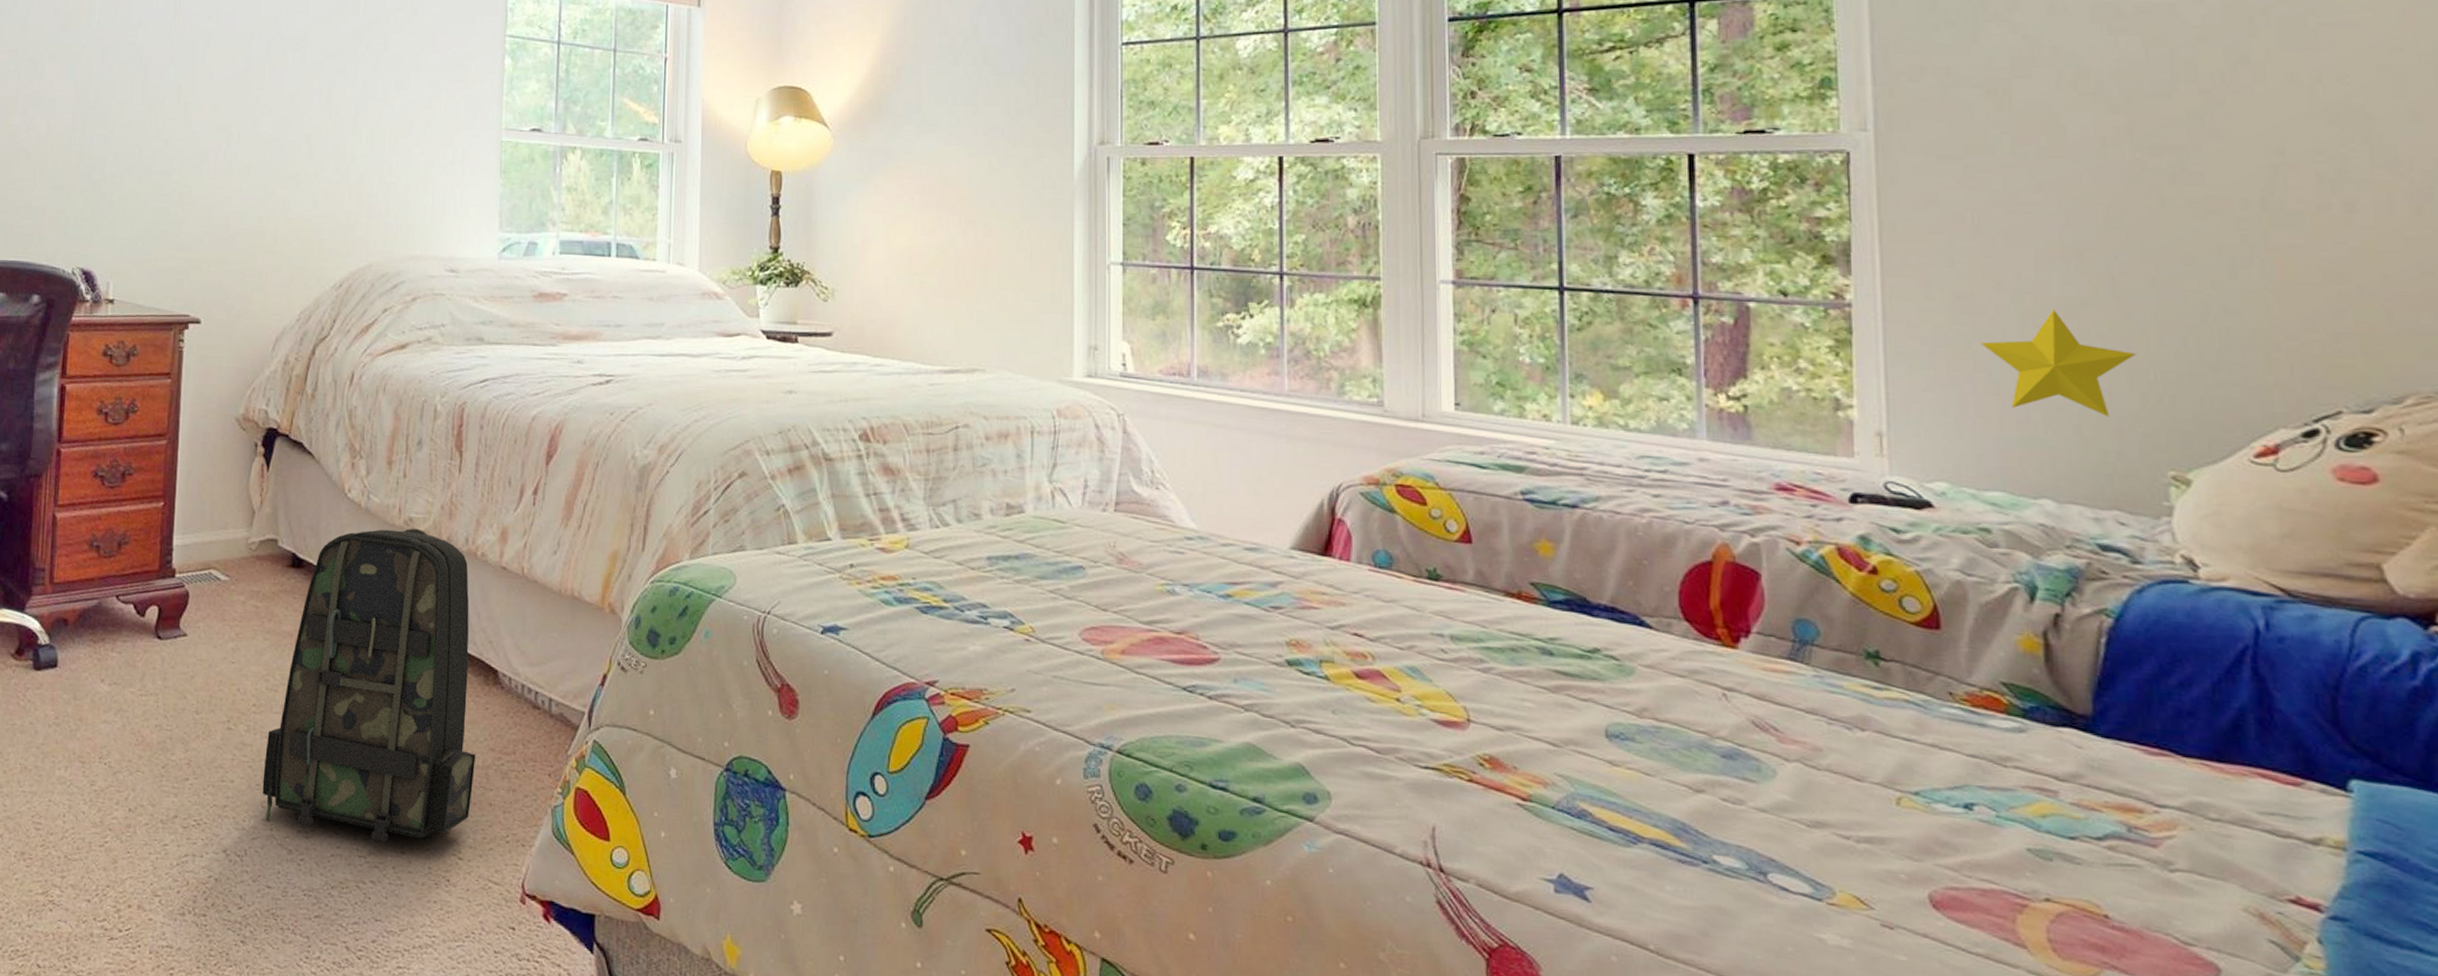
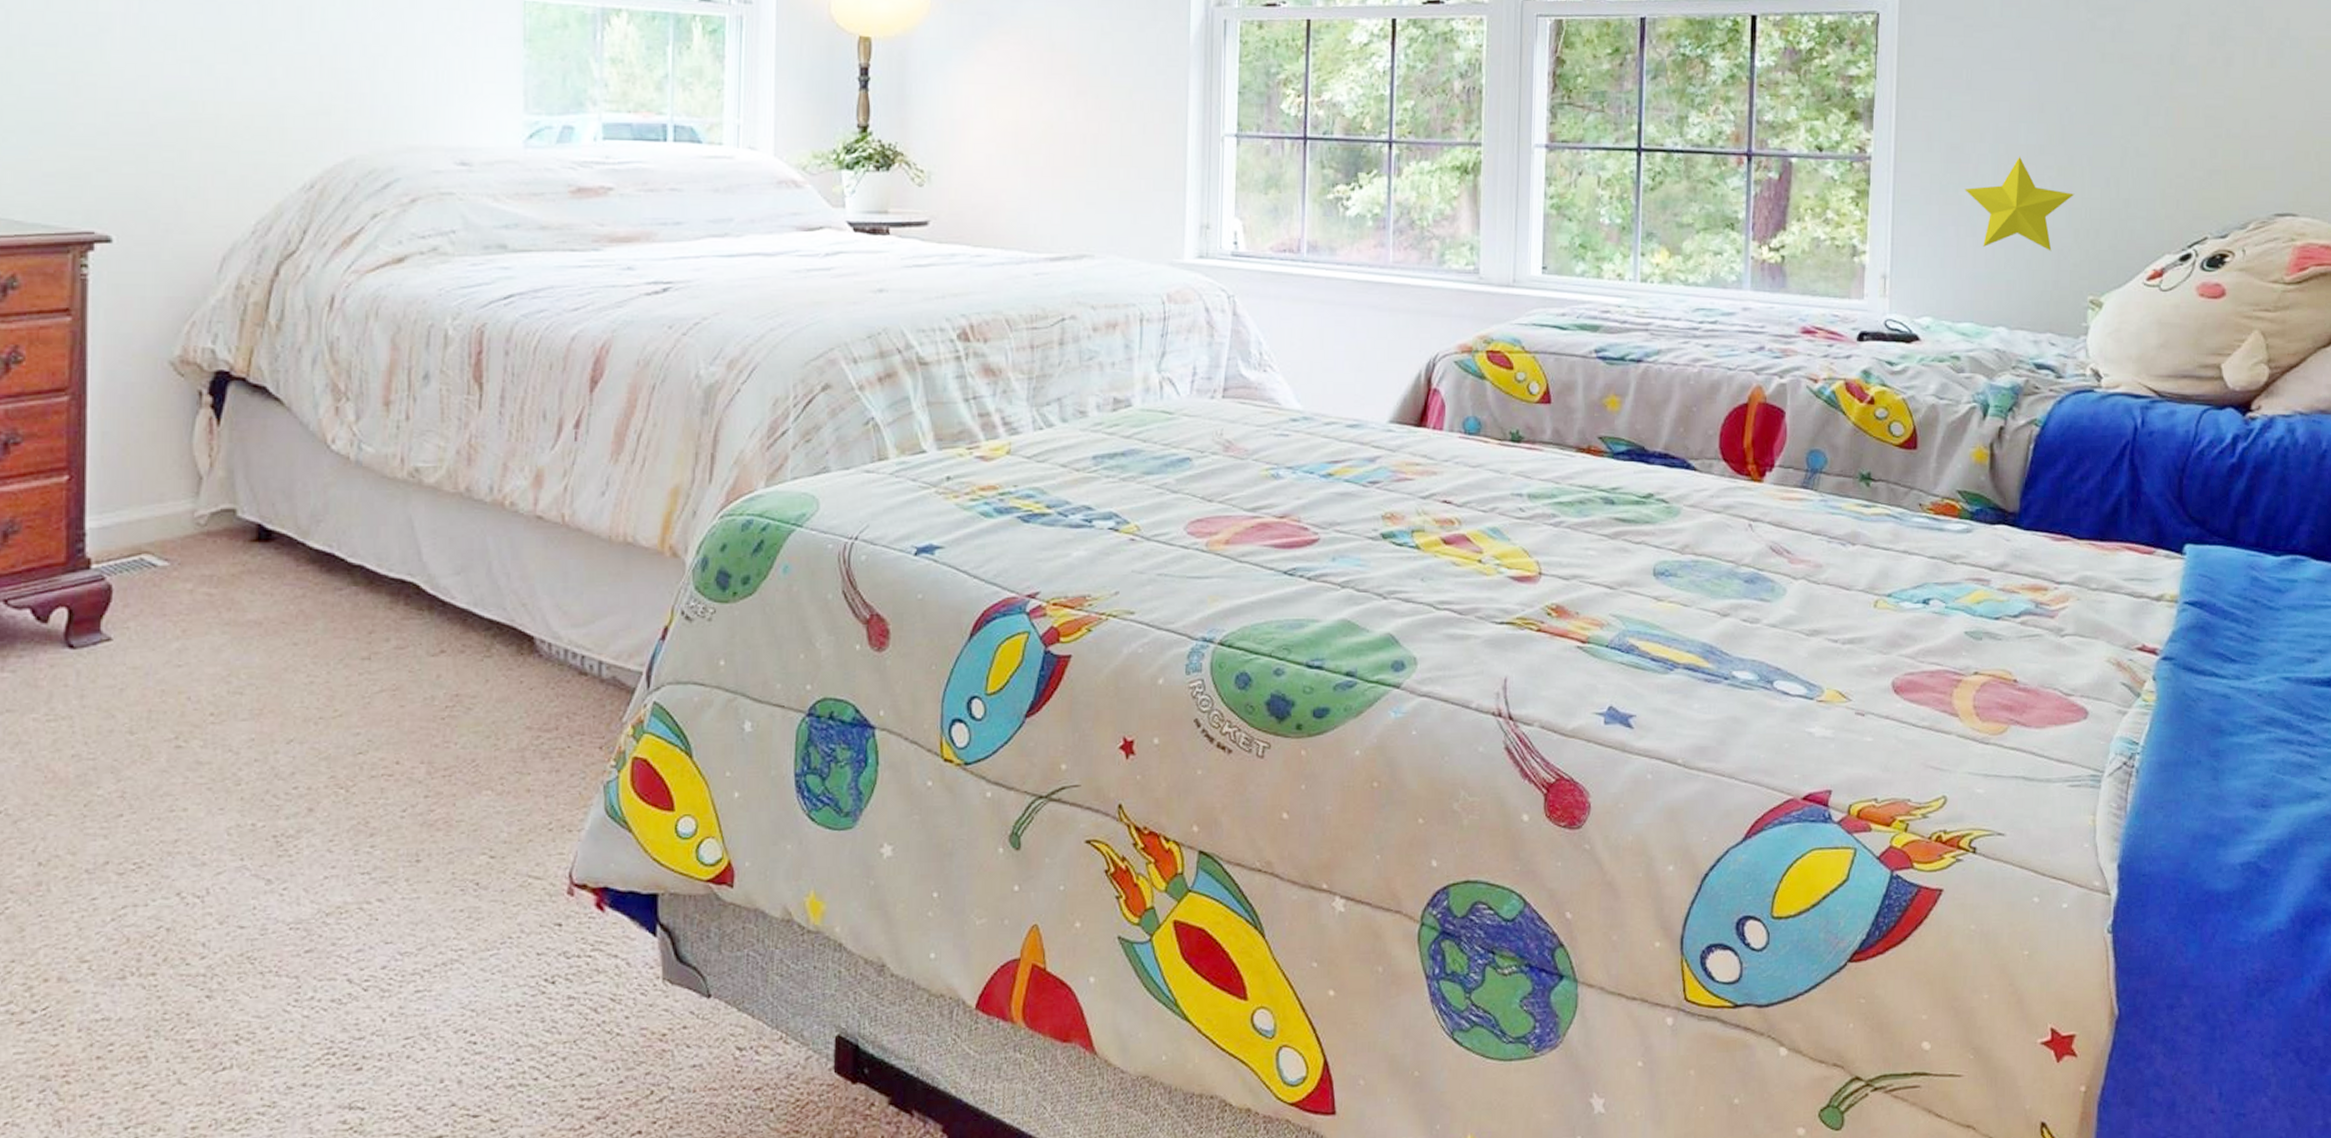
backpack: present [262,528,476,843] -> none [227,479,508,853]

